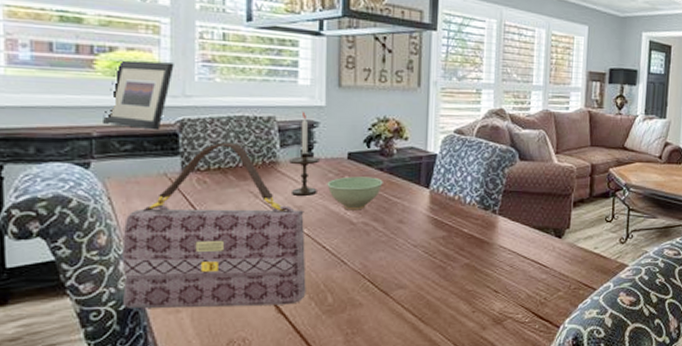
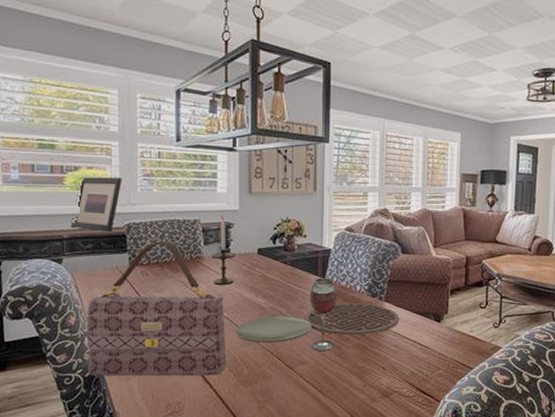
plate: none [318,233,412,265] -> present [235,316,312,343]
bowl: present [327,176,383,210] -> none [241,269,287,297]
placemat: none [404,217,515,255] -> present [305,303,399,336]
wineglass: none [410,188,443,272] -> present [310,278,336,351]

